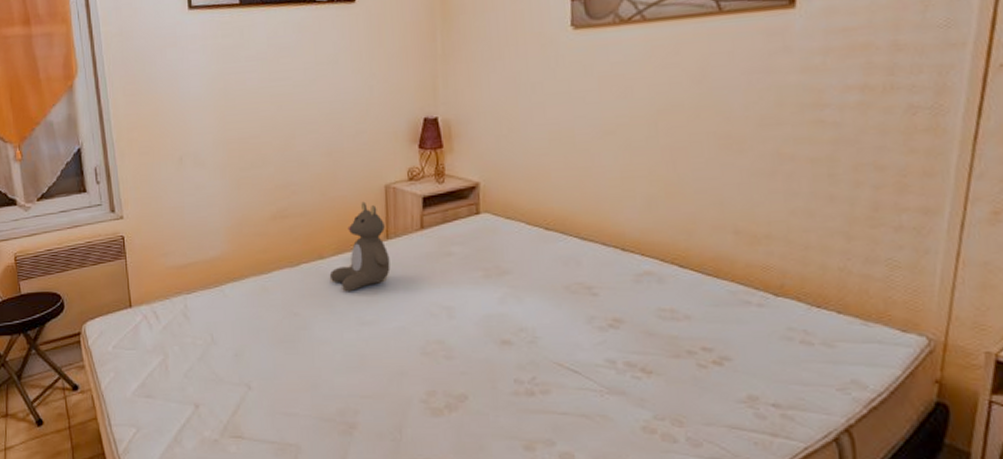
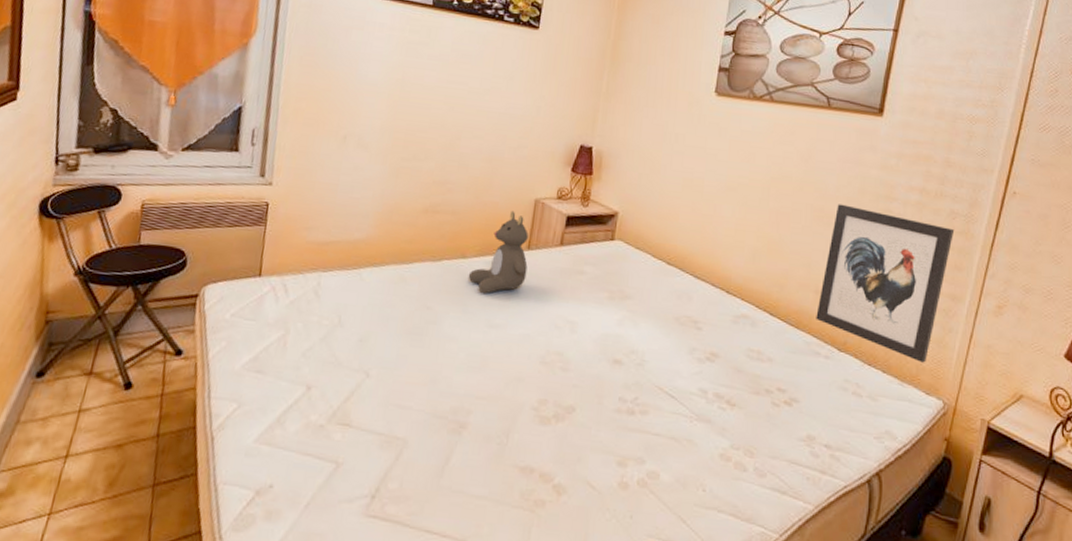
wall art: none [738,124,918,295] -> present [816,204,955,363]

